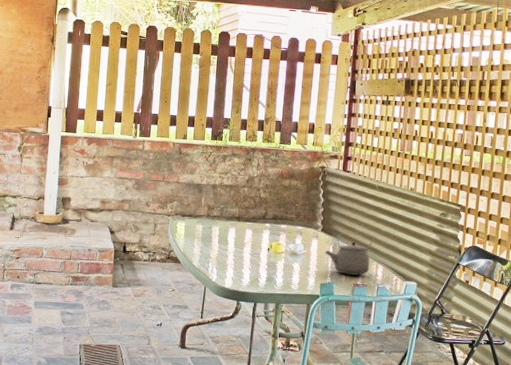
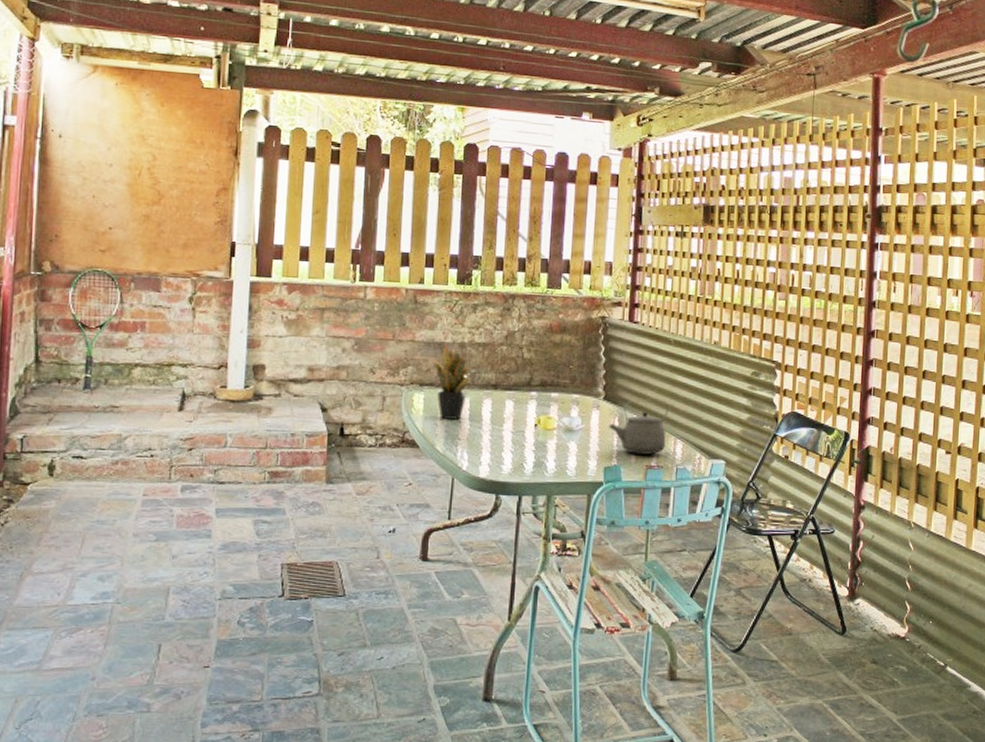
potted plant: none [190,185,223,243] -> present [430,343,475,420]

